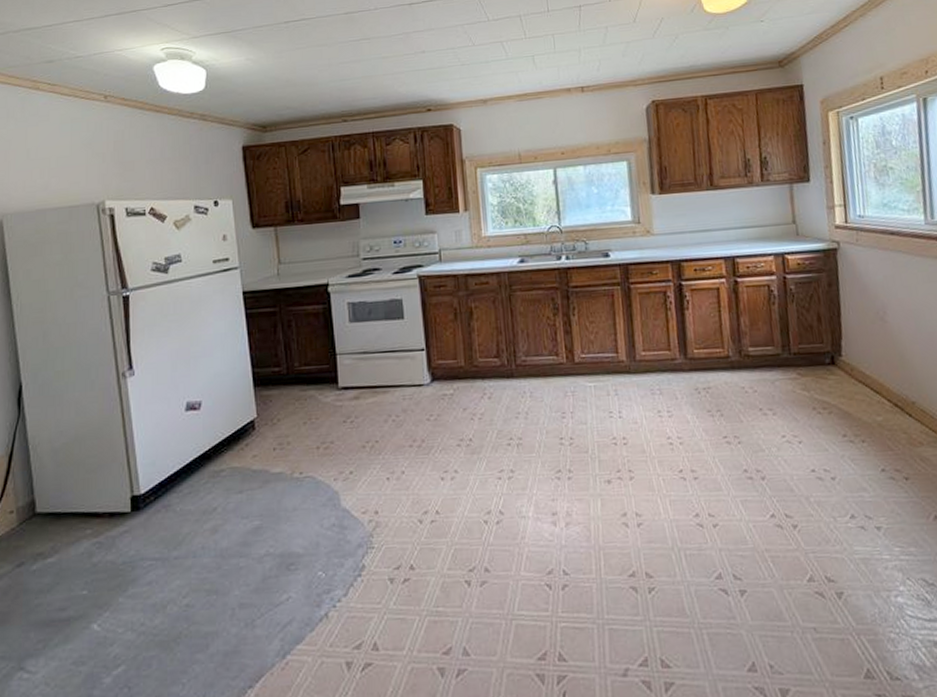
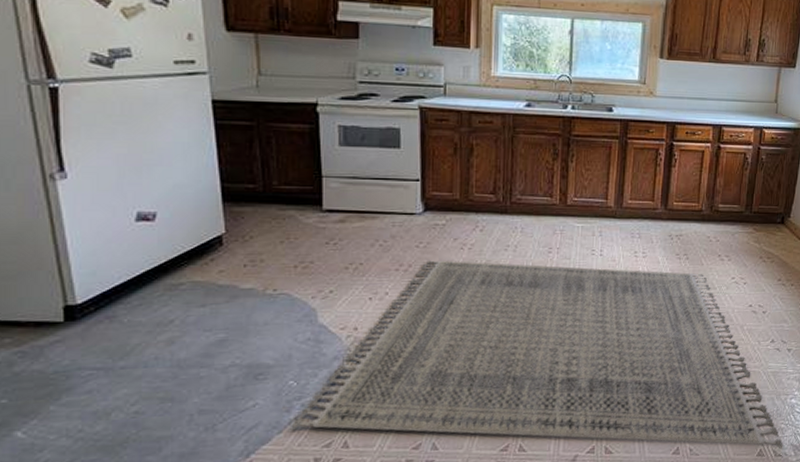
rug: none [322,432,900,670] -> present [291,260,784,449]

